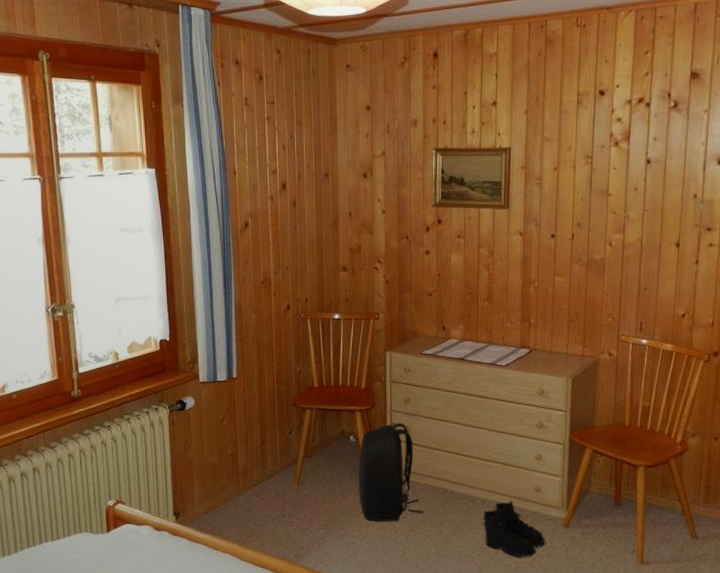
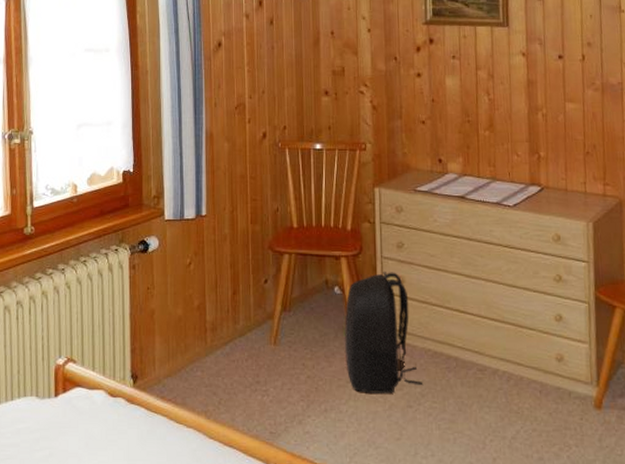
boots: present [482,501,546,557] -> none [494,372,574,445]

